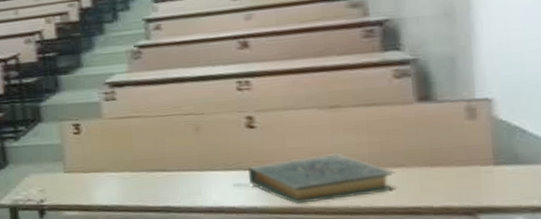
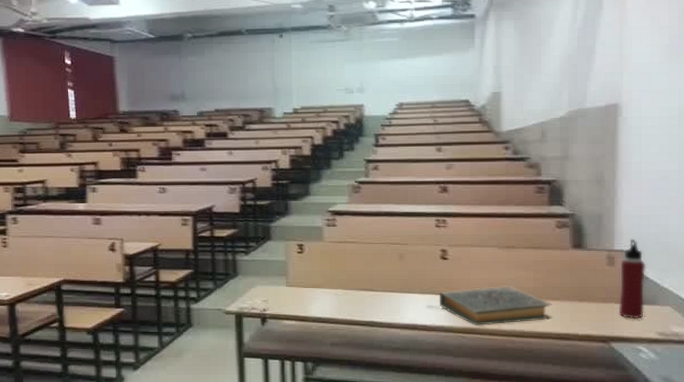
water bottle: none [485,82,523,184] -> present [618,238,646,320]

